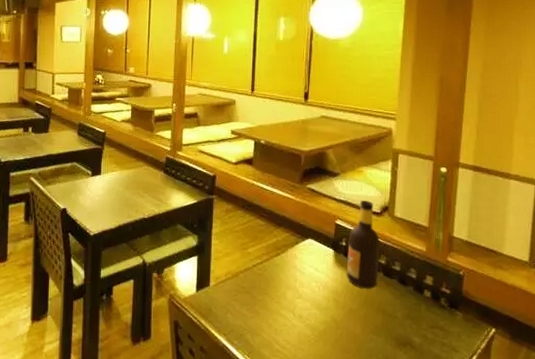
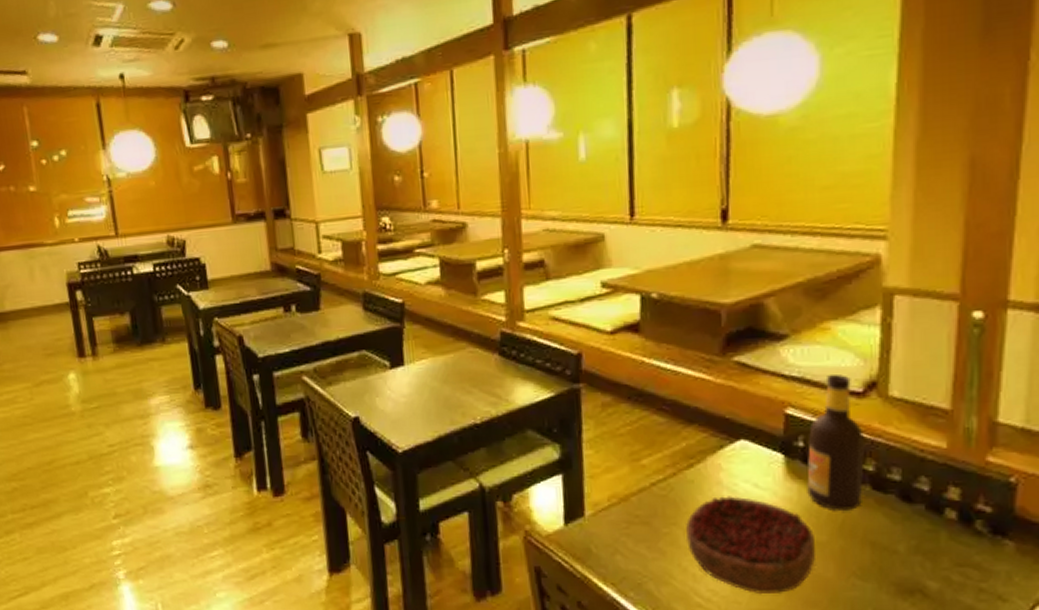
decorative bowl: none [272,276,350,344] -> present [685,496,817,595]

